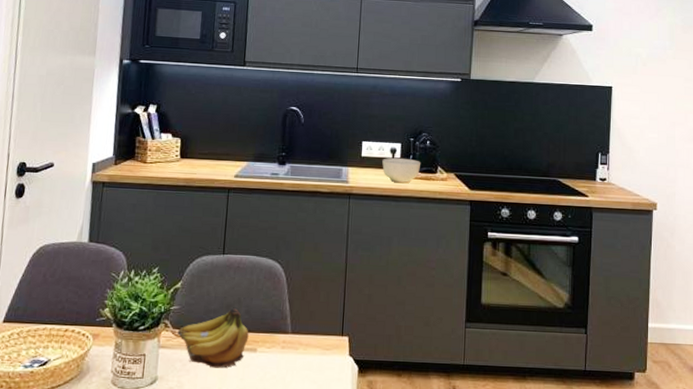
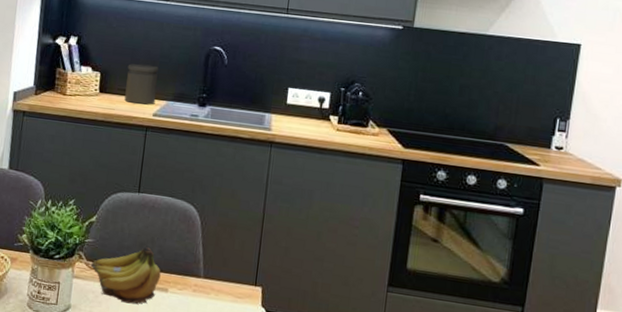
jar: none [206,127,238,167] -> present [124,63,158,105]
bowl: present [382,157,421,184] -> none [308,107,352,136]

